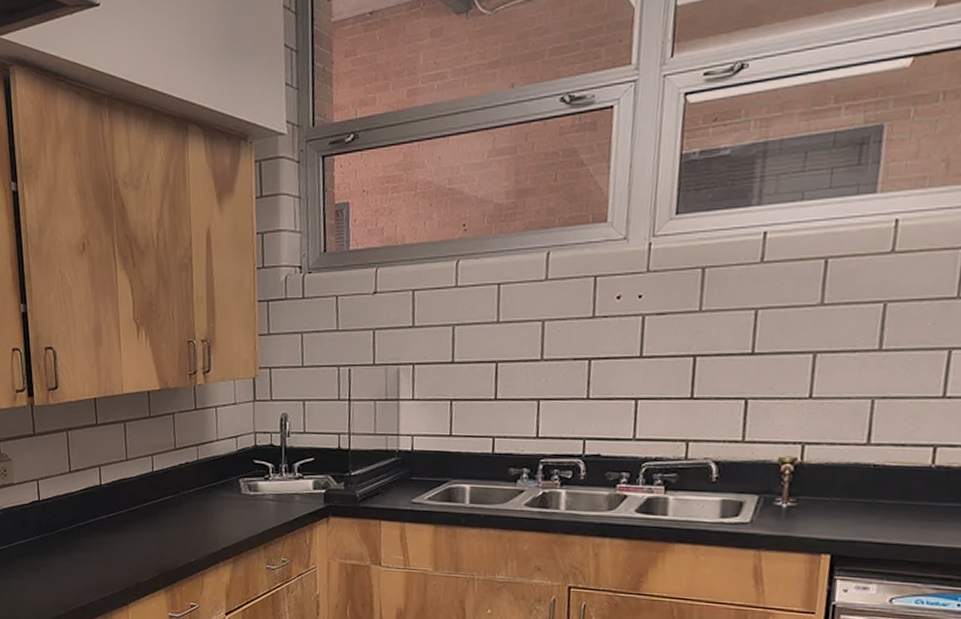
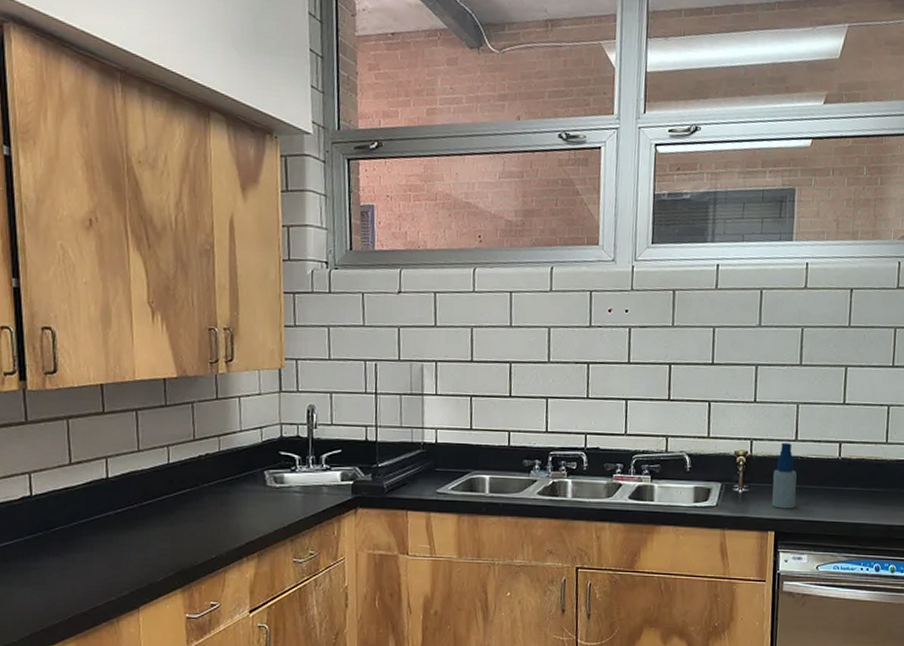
spray bottle: none [828,447,867,528] -> present [772,442,797,509]

